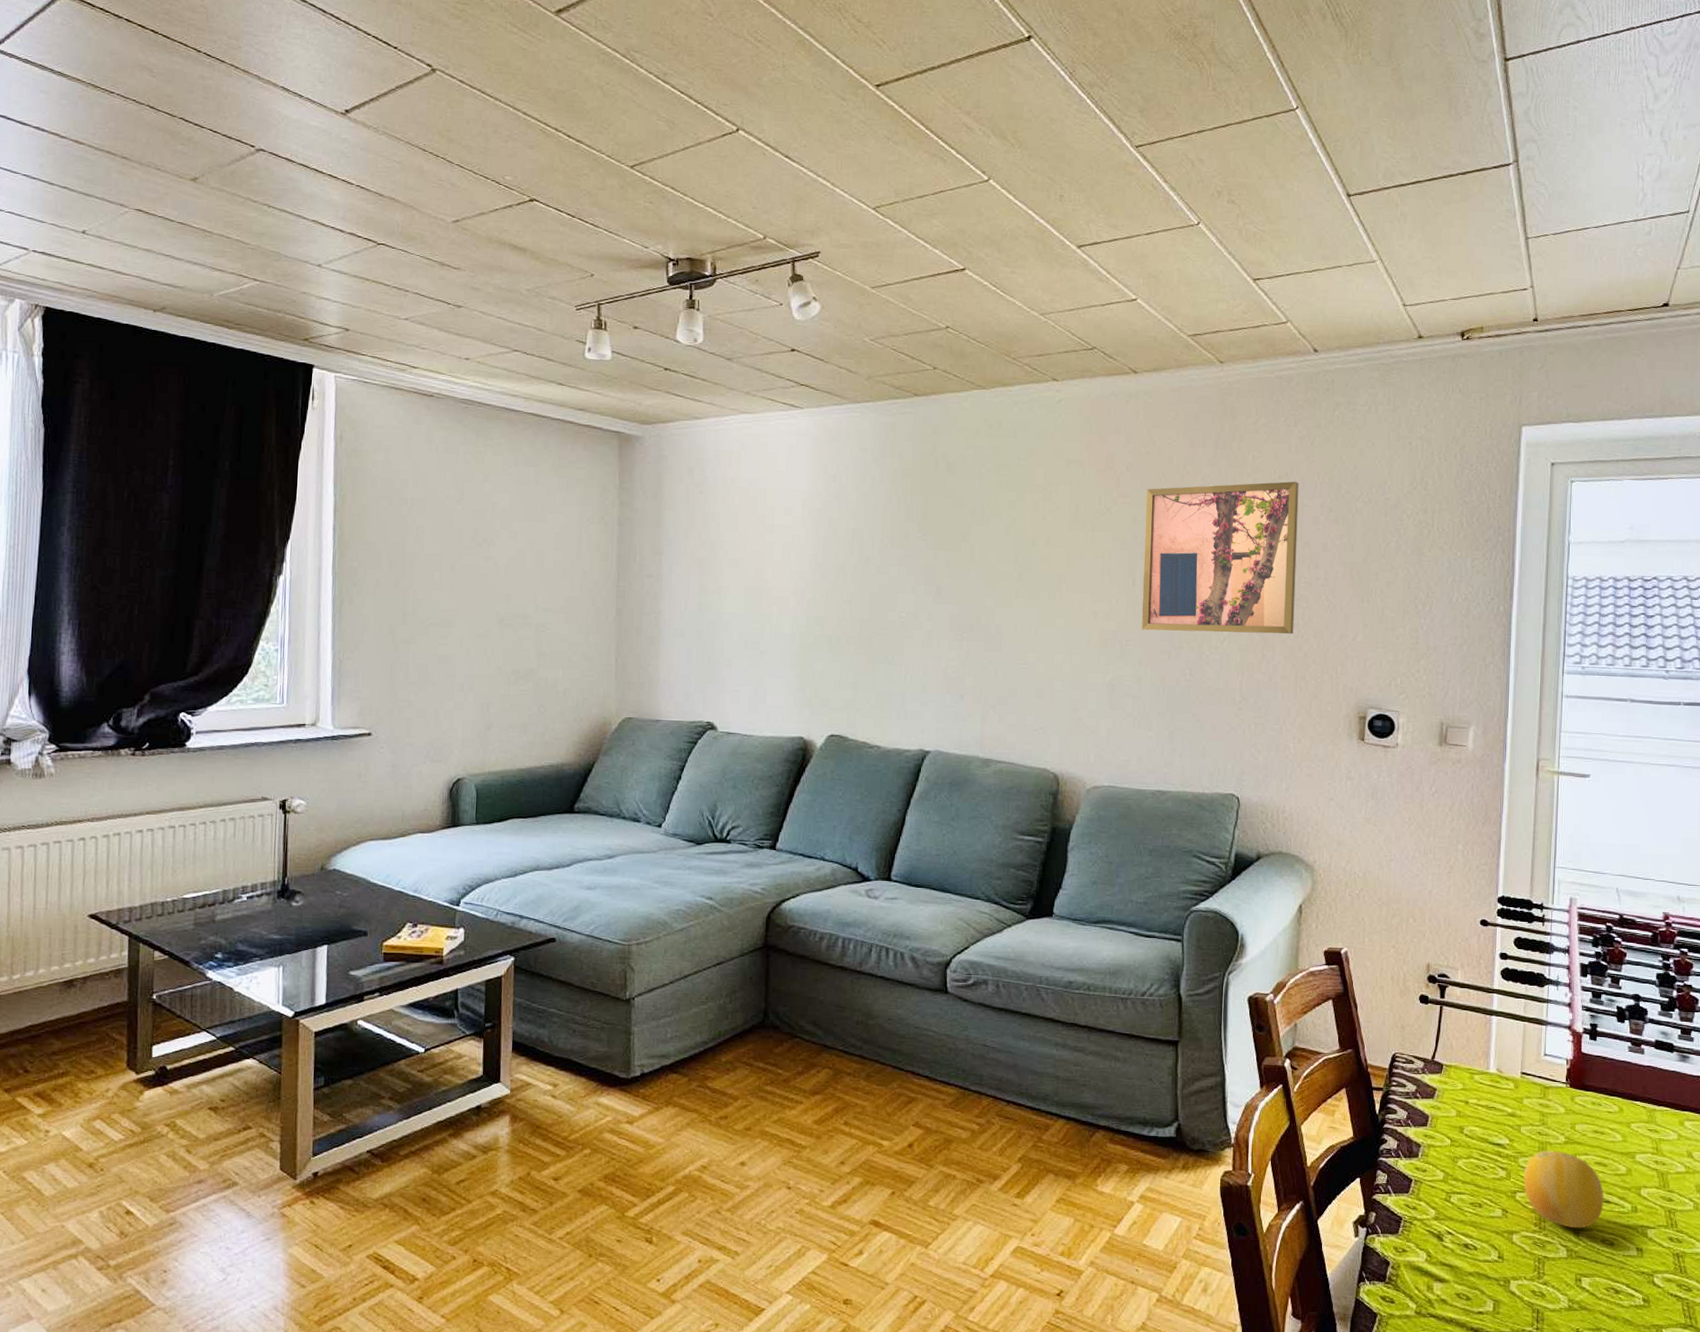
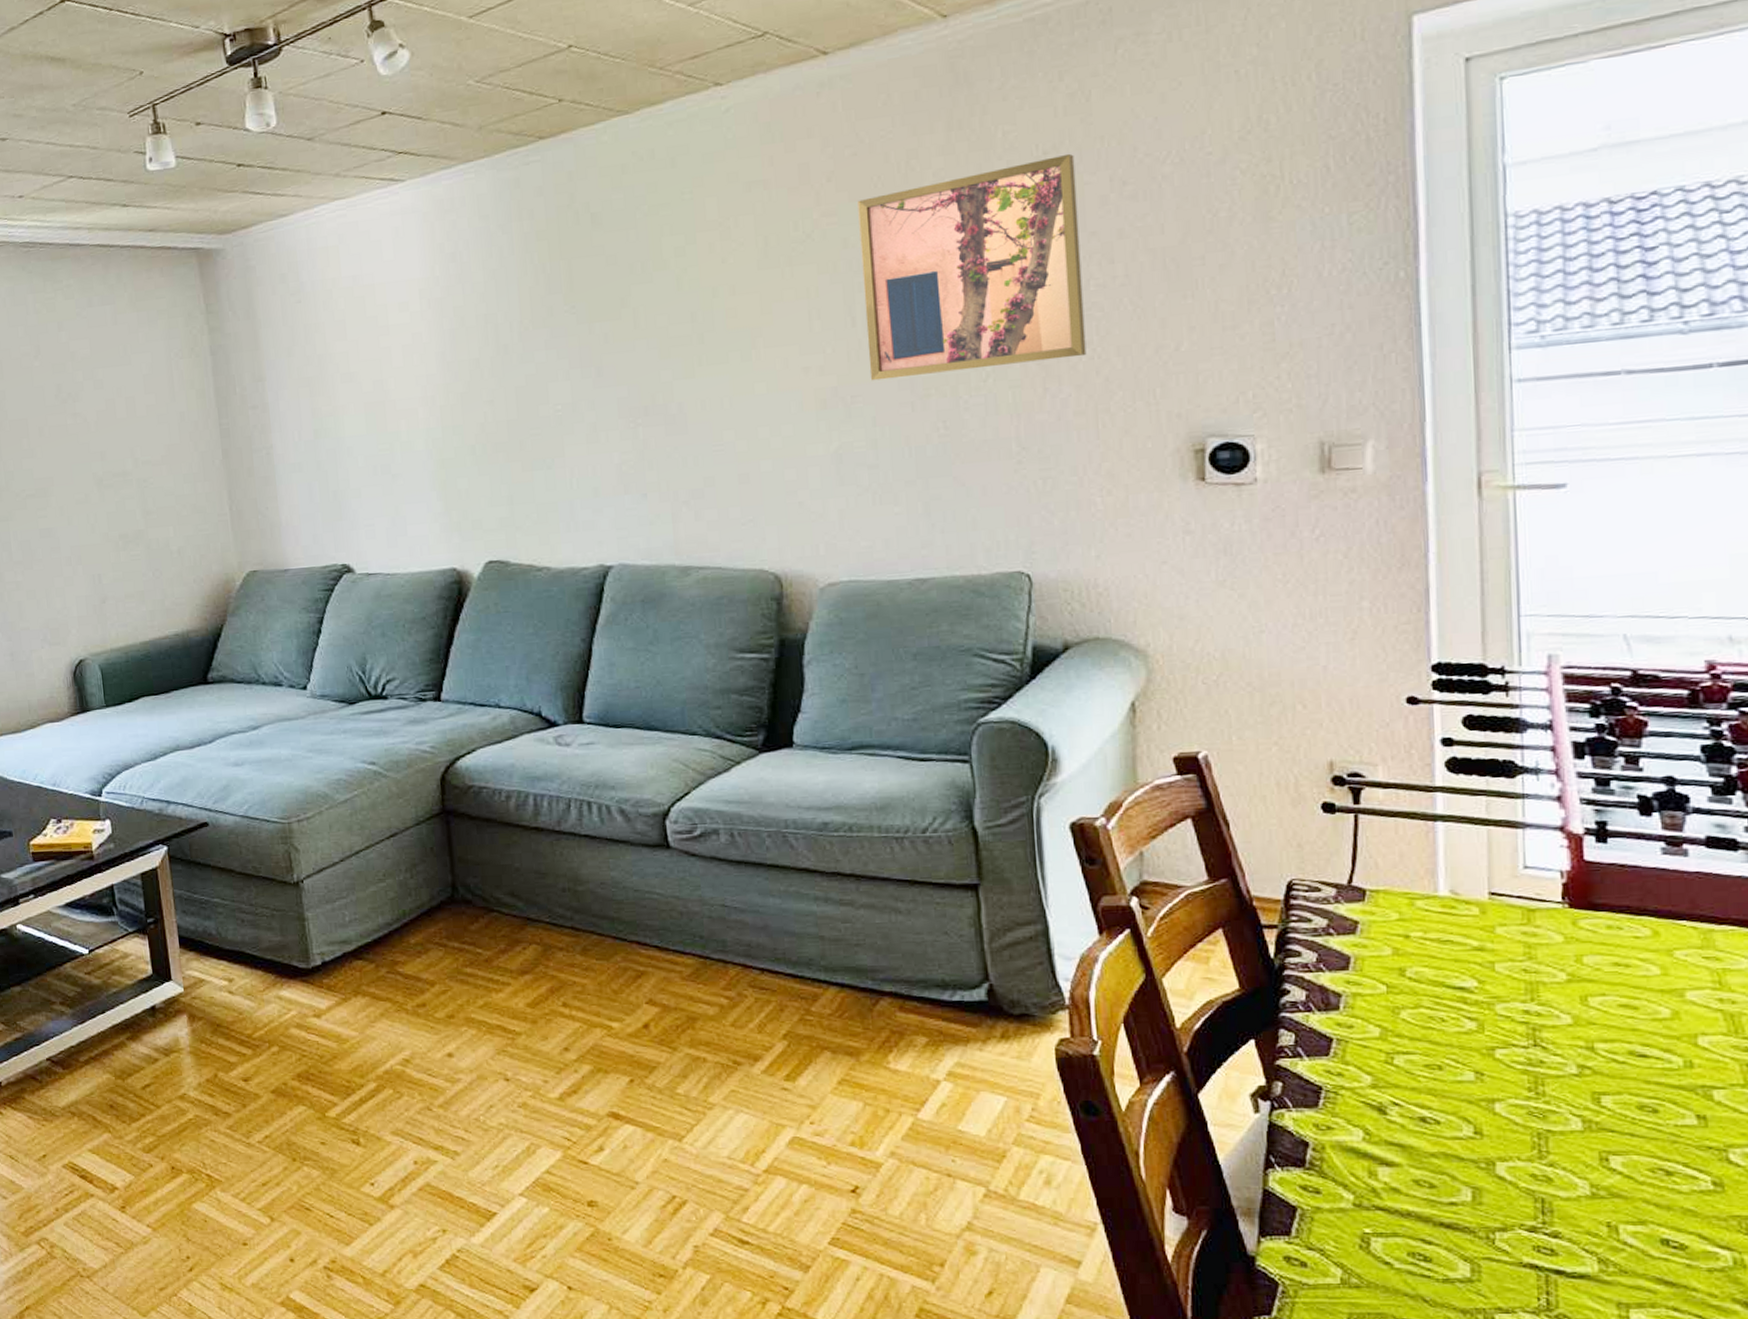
fruit: present [1523,1150,1604,1229] -> none [1504,992,1638,1093]

